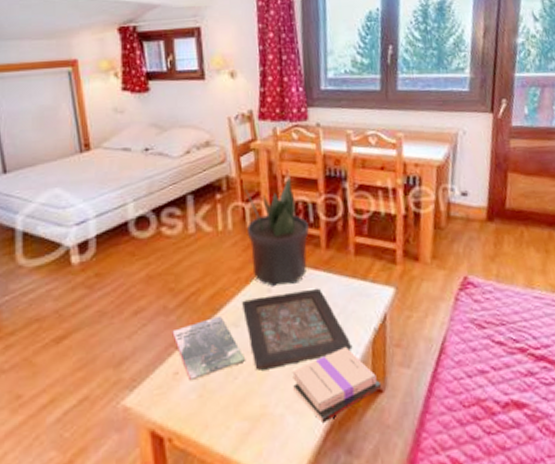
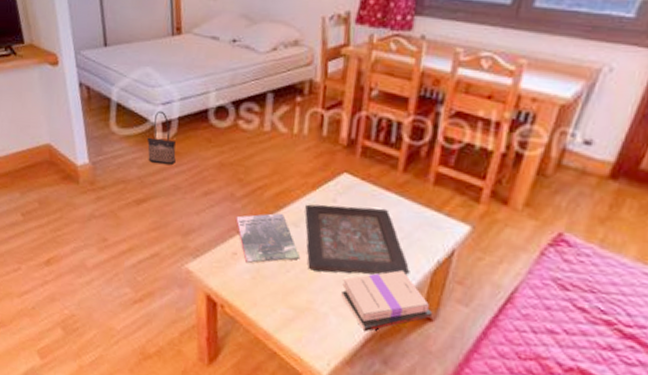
tote bag: none [61,231,97,291] -> present [146,110,176,165]
planter: present [243,178,309,286] -> none [321,91,389,199]

